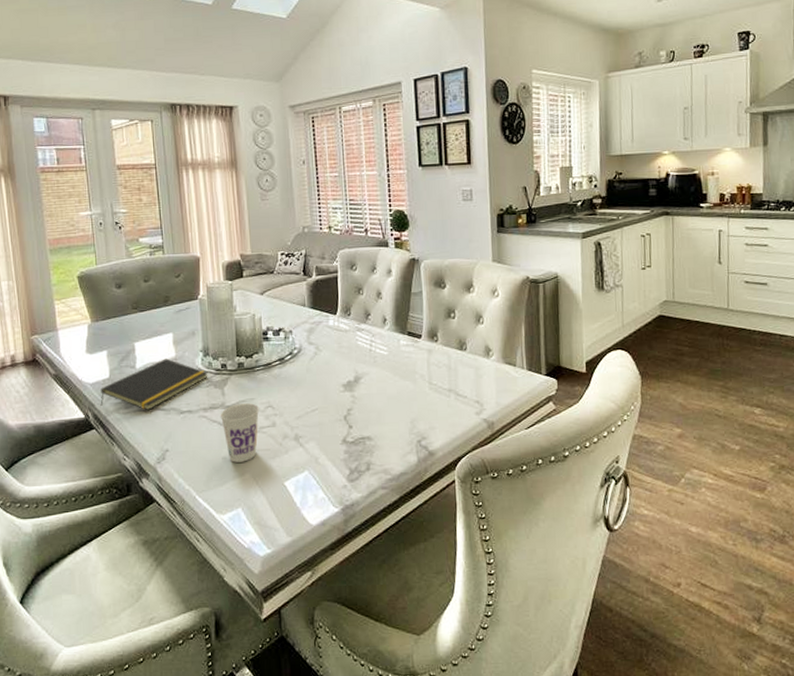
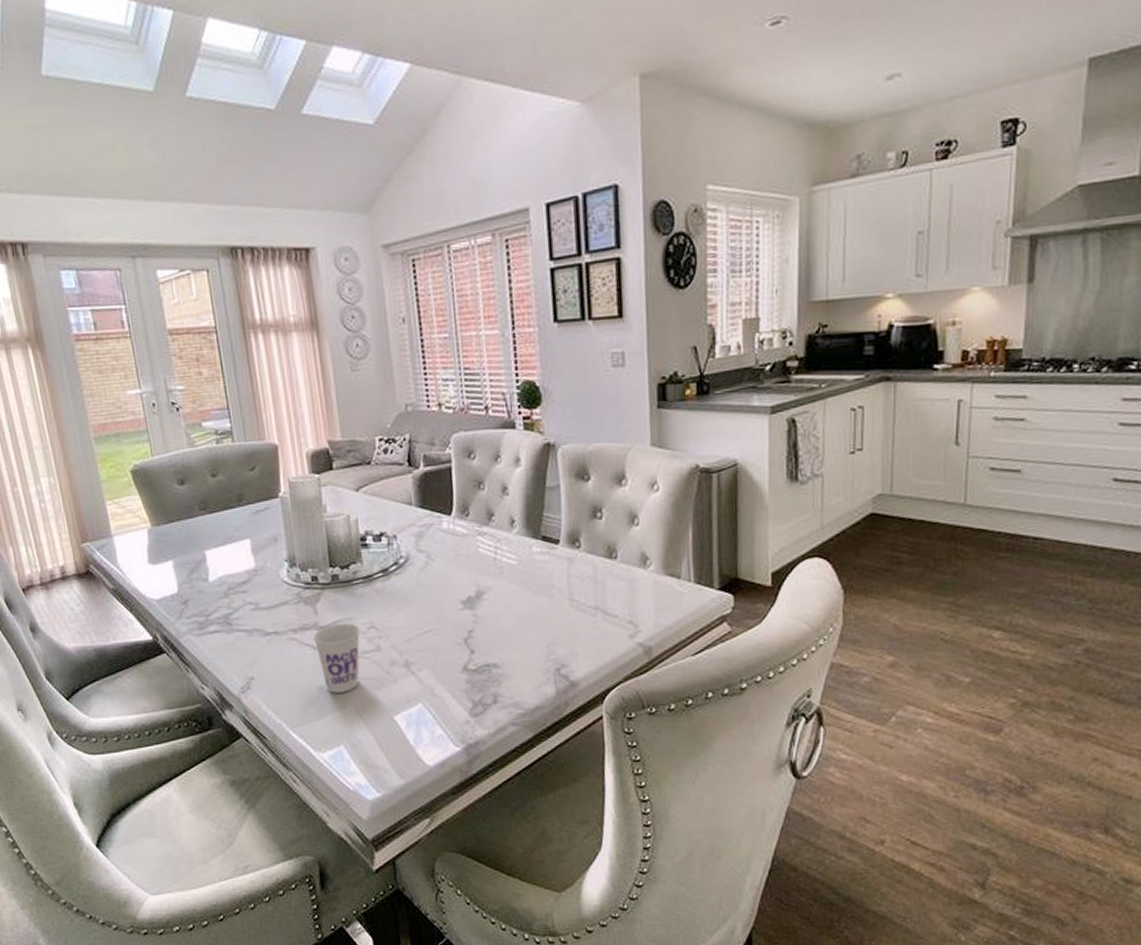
notepad: present [100,358,208,410] -> none [169,570,296,631]

